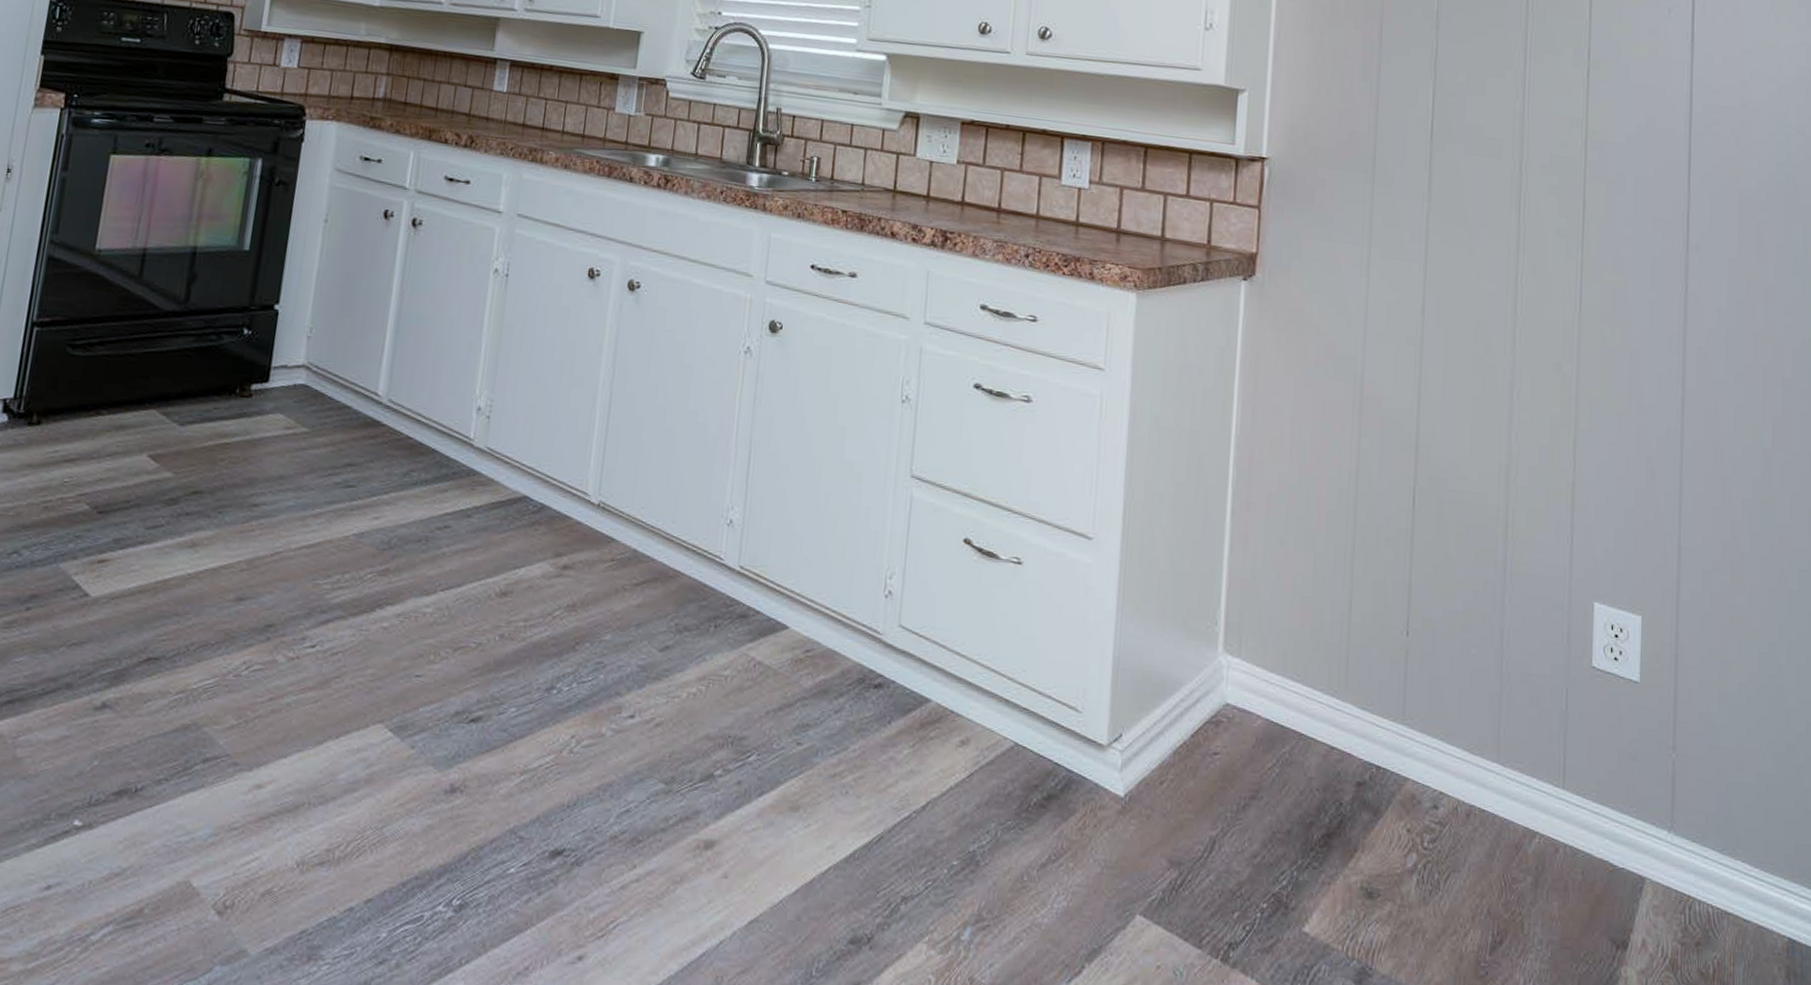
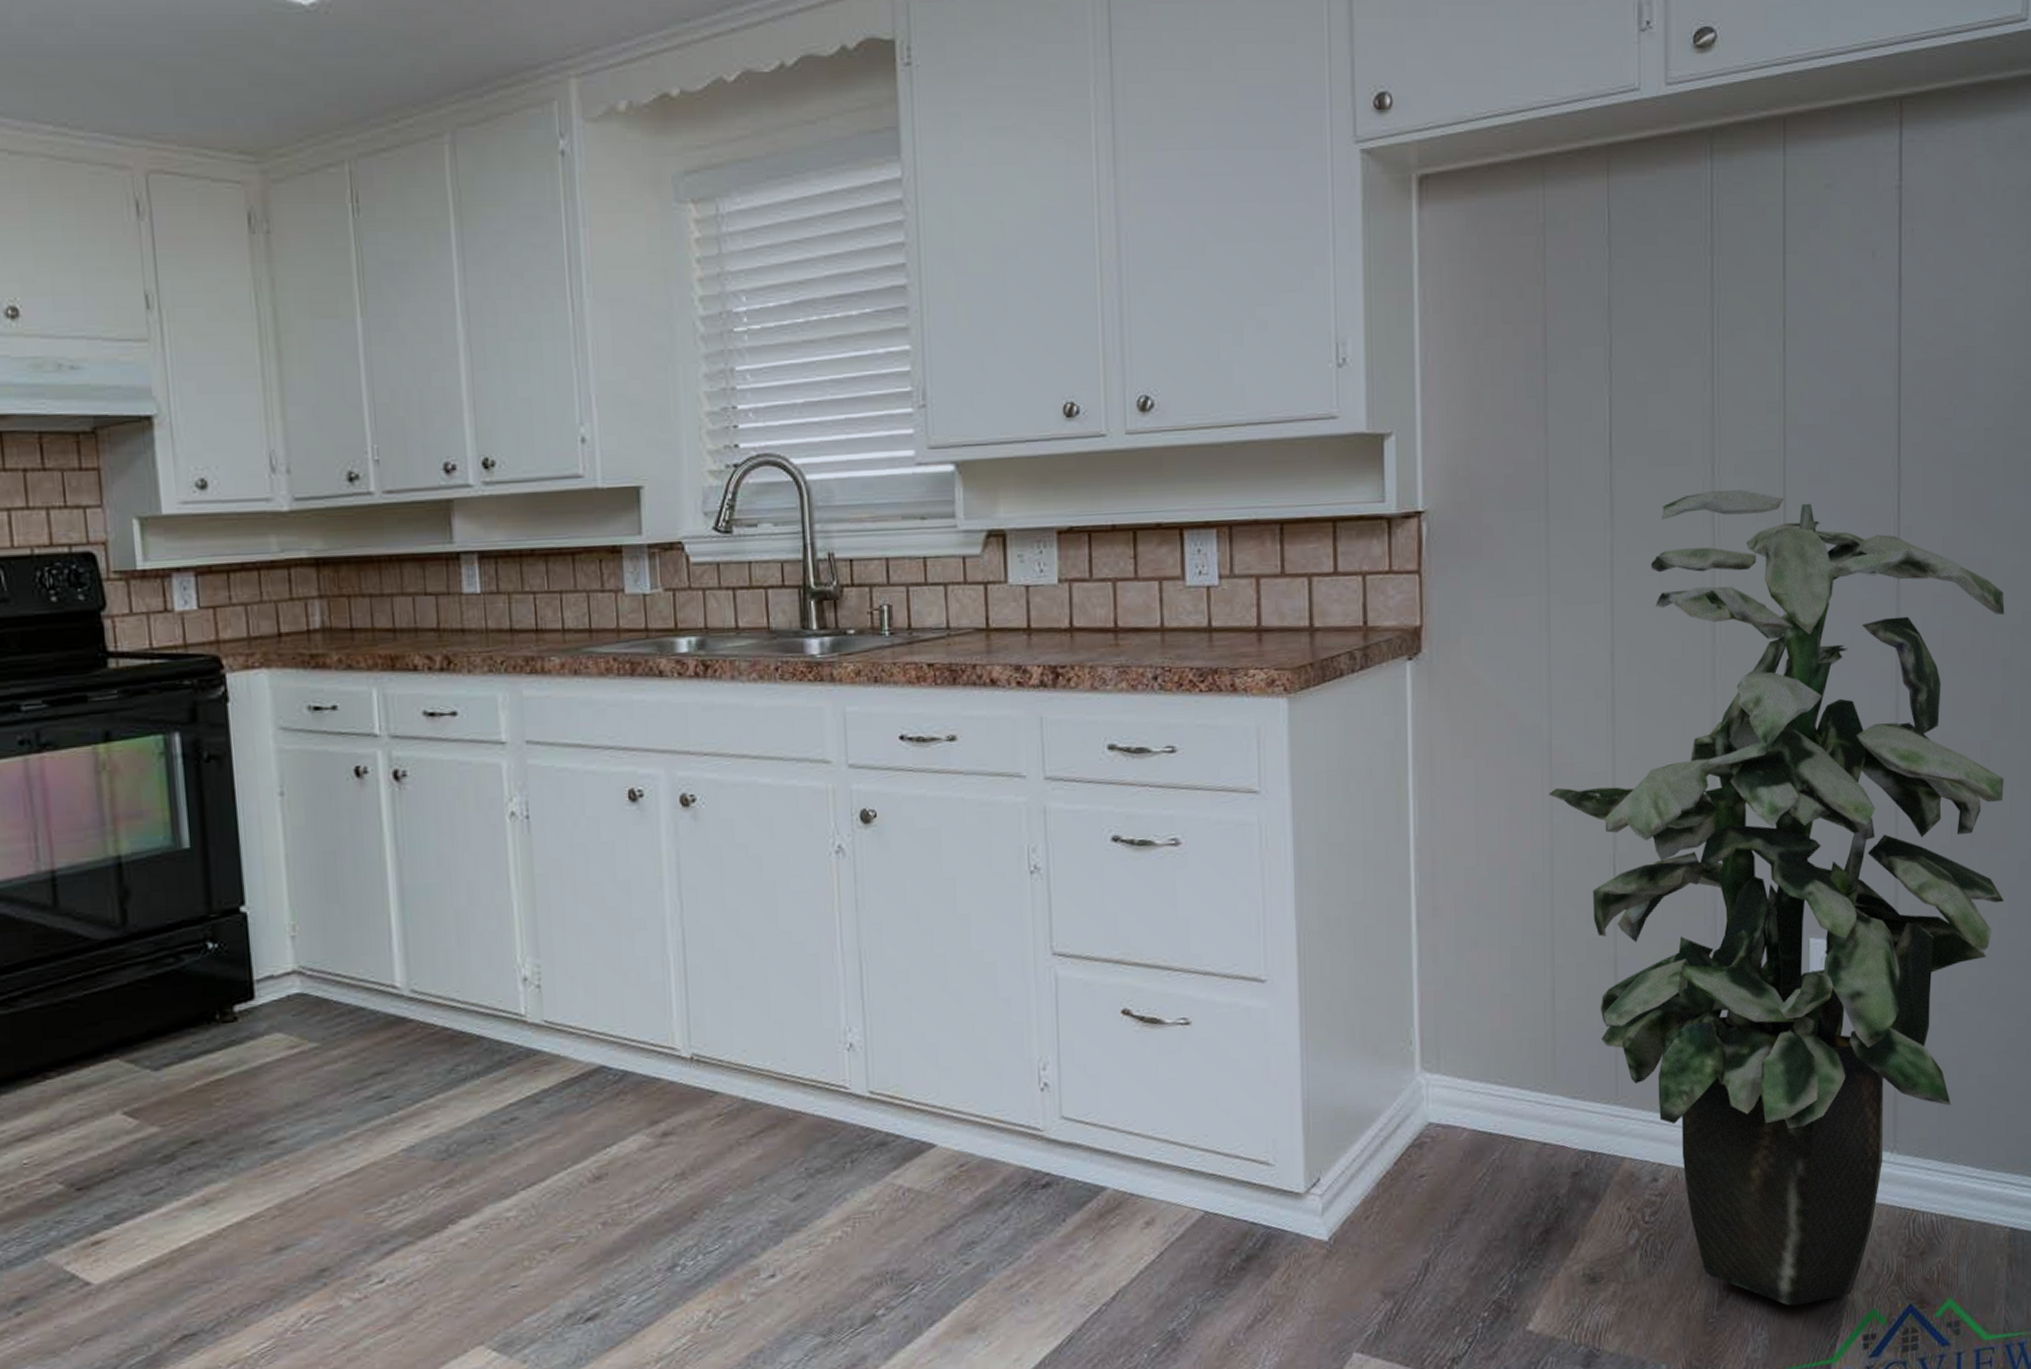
indoor plant: none [1358,183,1786,971] -> present [1548,489,2005,1306]

